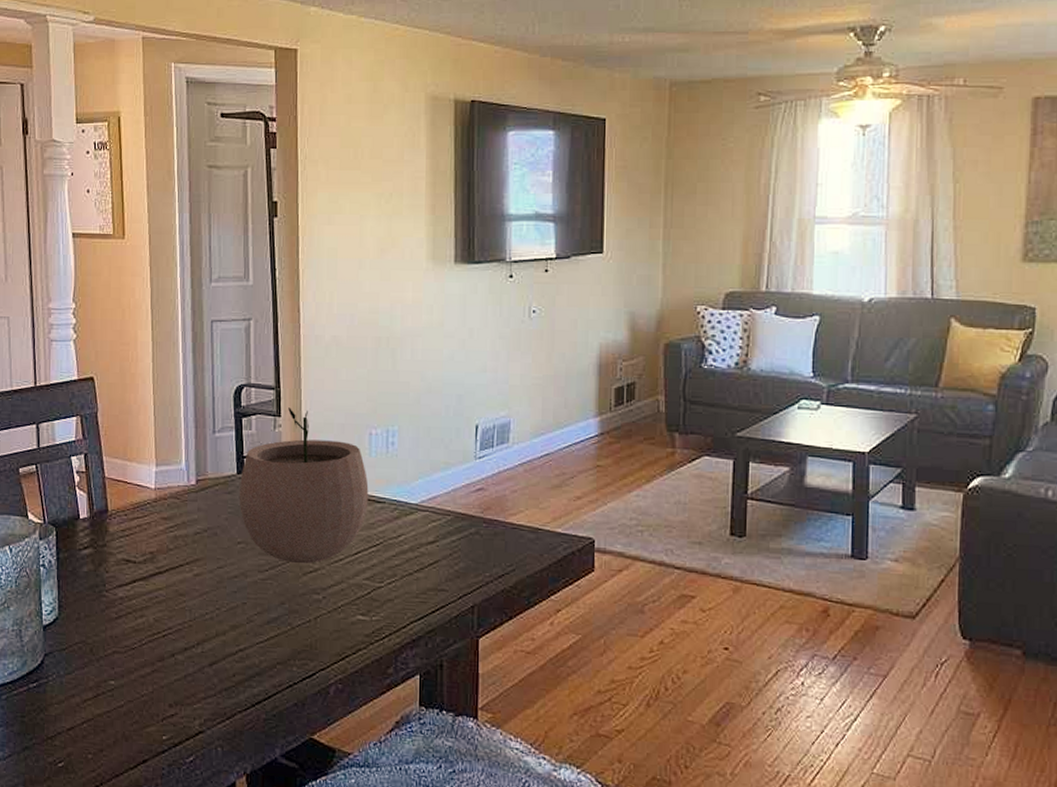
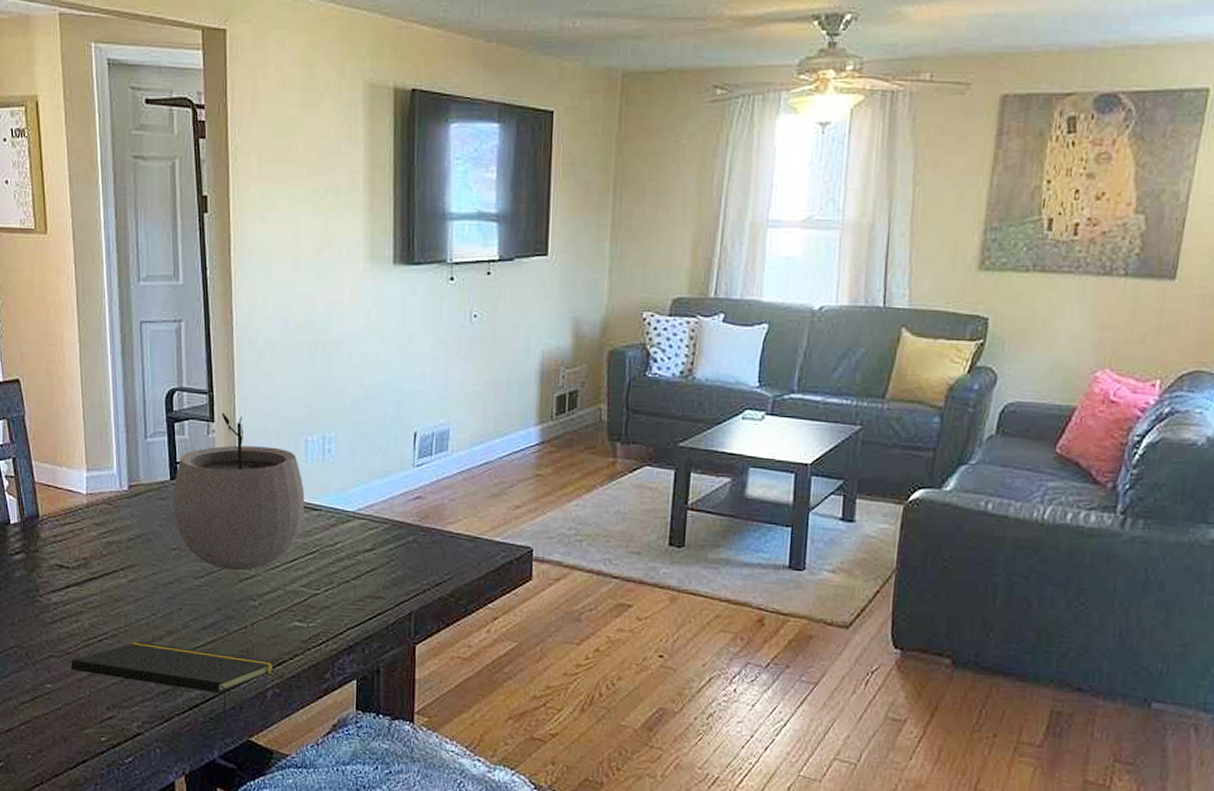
notepad: none [134,637,338,713] -> present [71,642,275,716]

